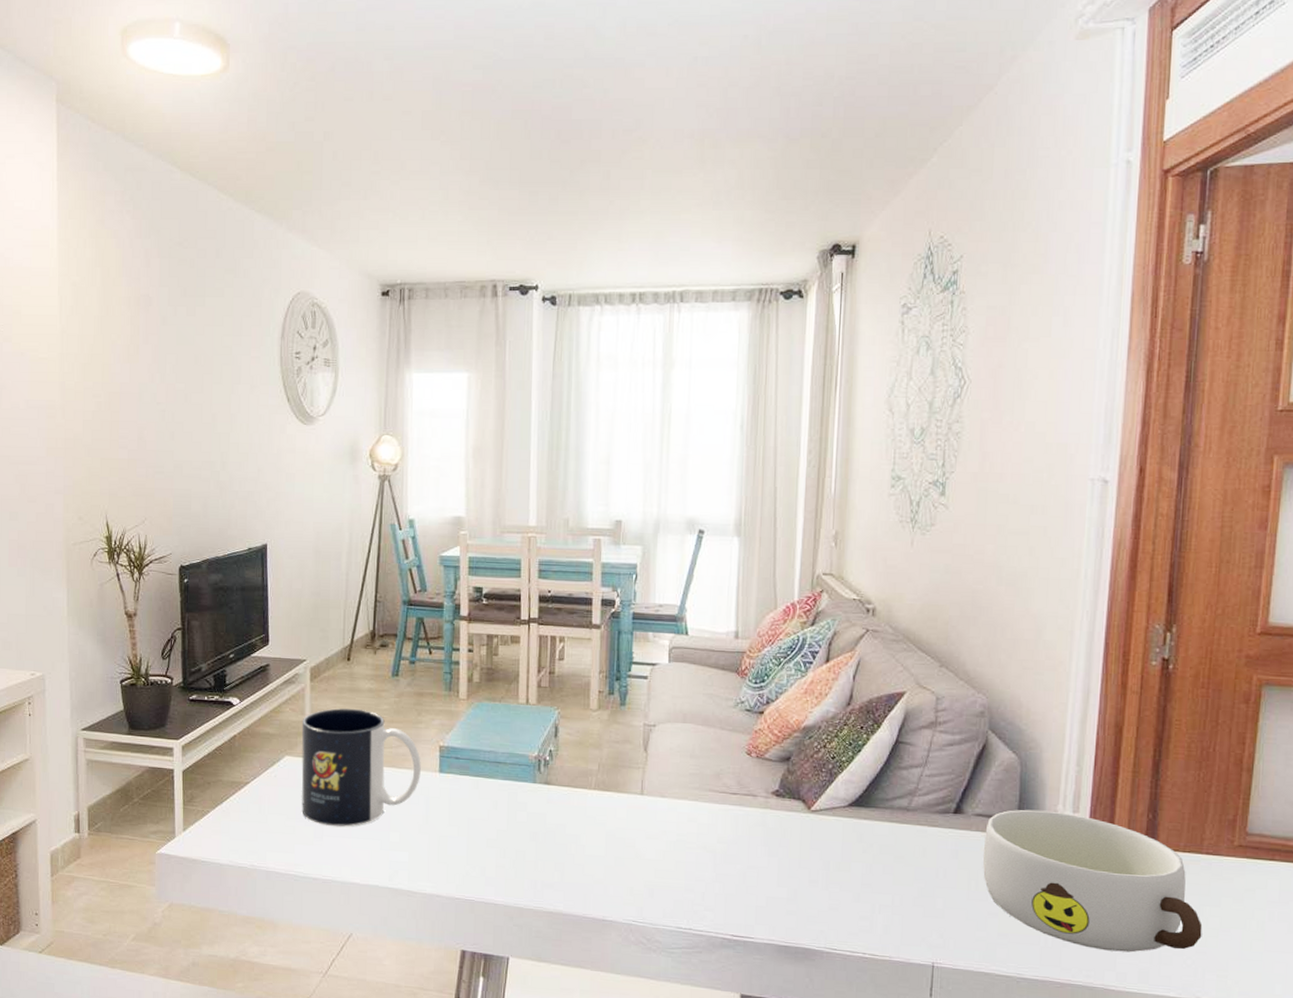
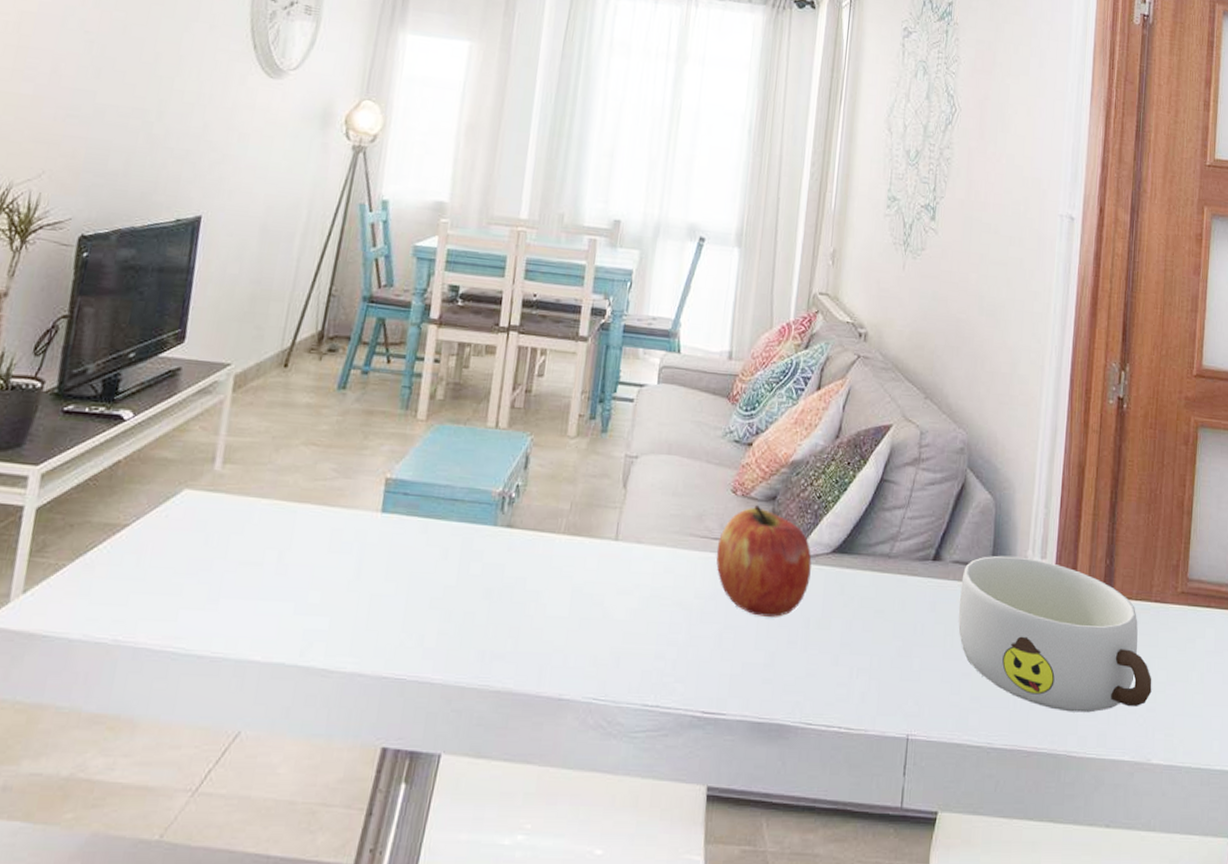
mug: present [301,708,421,827] -> none [195,427,361,584]
apple: none [735,765,829,860] -> present [716,505,812,617]

